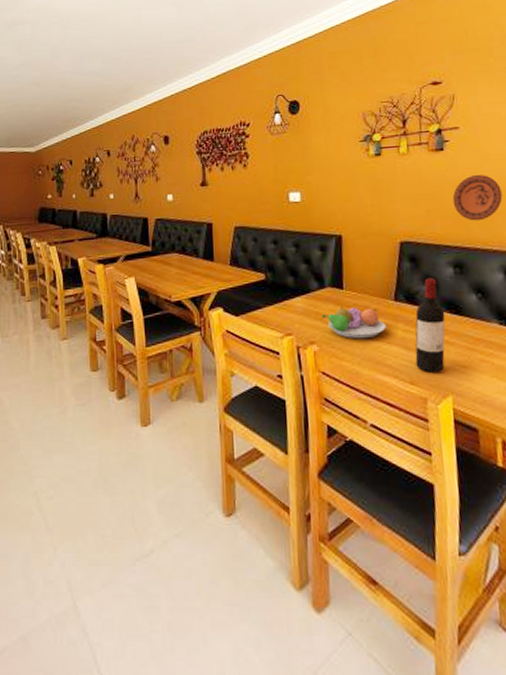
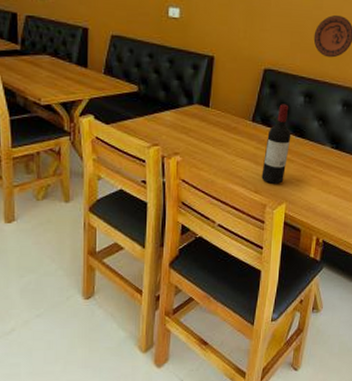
fruit bowl: present [322,305,387,339] -> none [187,122,243,153]

